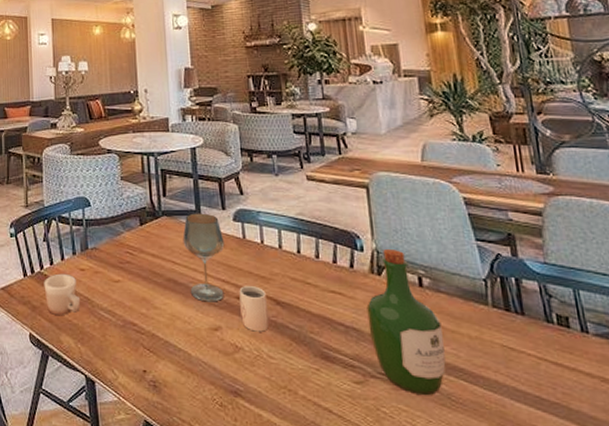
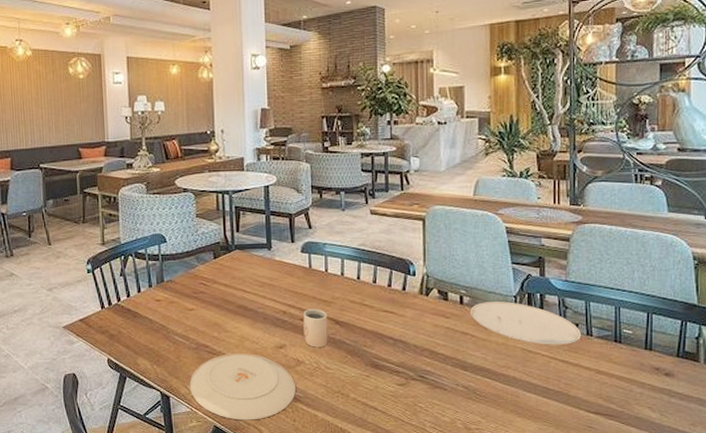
cup: present [44,273,81,315] -> none [121,304,157,341]
plate: none [116,333,236,417] -> present [189,352,297,421]
wine glass: present [182,213,225,302] -> none [253,246,292,324]
wine bottle: present [366,248,446,396] -> none [414,272,475,392]
plate: none [432,285,575,344] -> present [470,302,582,346]

